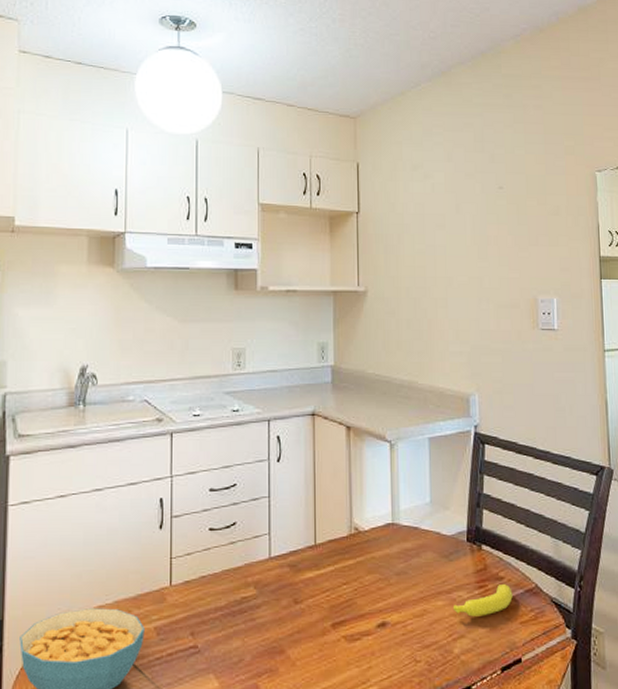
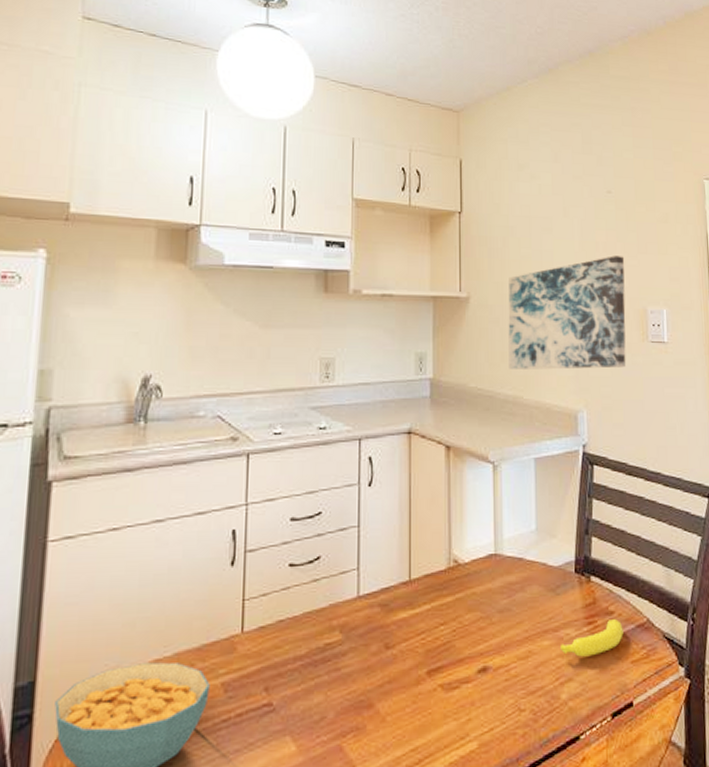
wall art: none [403,248,517,356] -> present [508,256,626,370]

